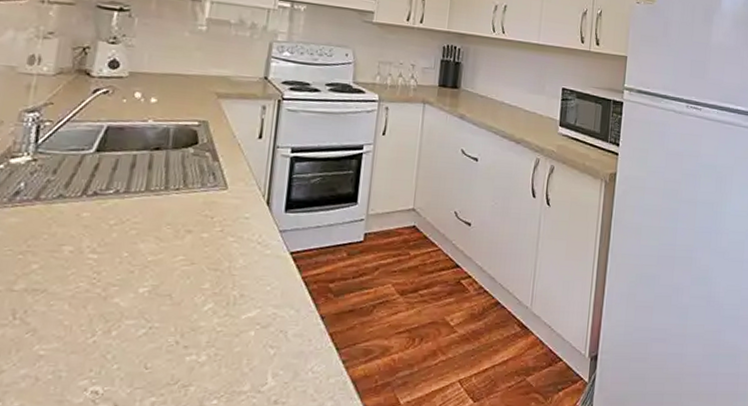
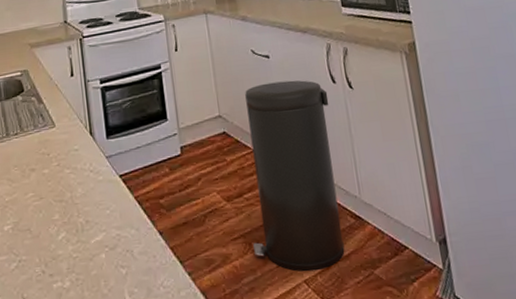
pedal bin: none [416,185,525,371] -> present [245,80,345,271]

